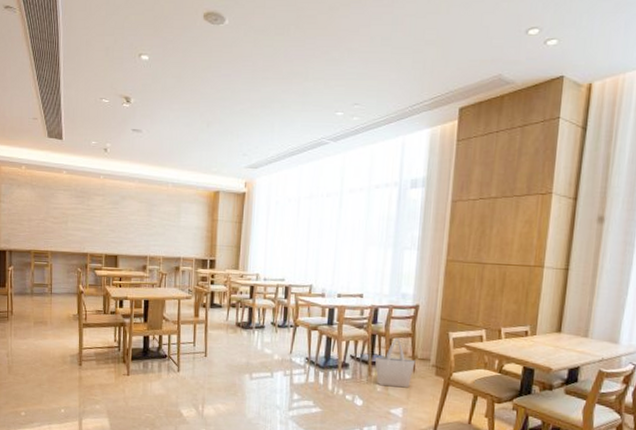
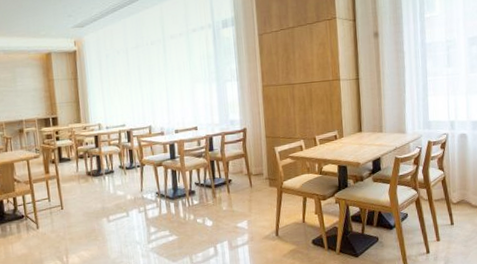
shopping bag: present [374,337,417,388] -> none [216,160,252,205]

